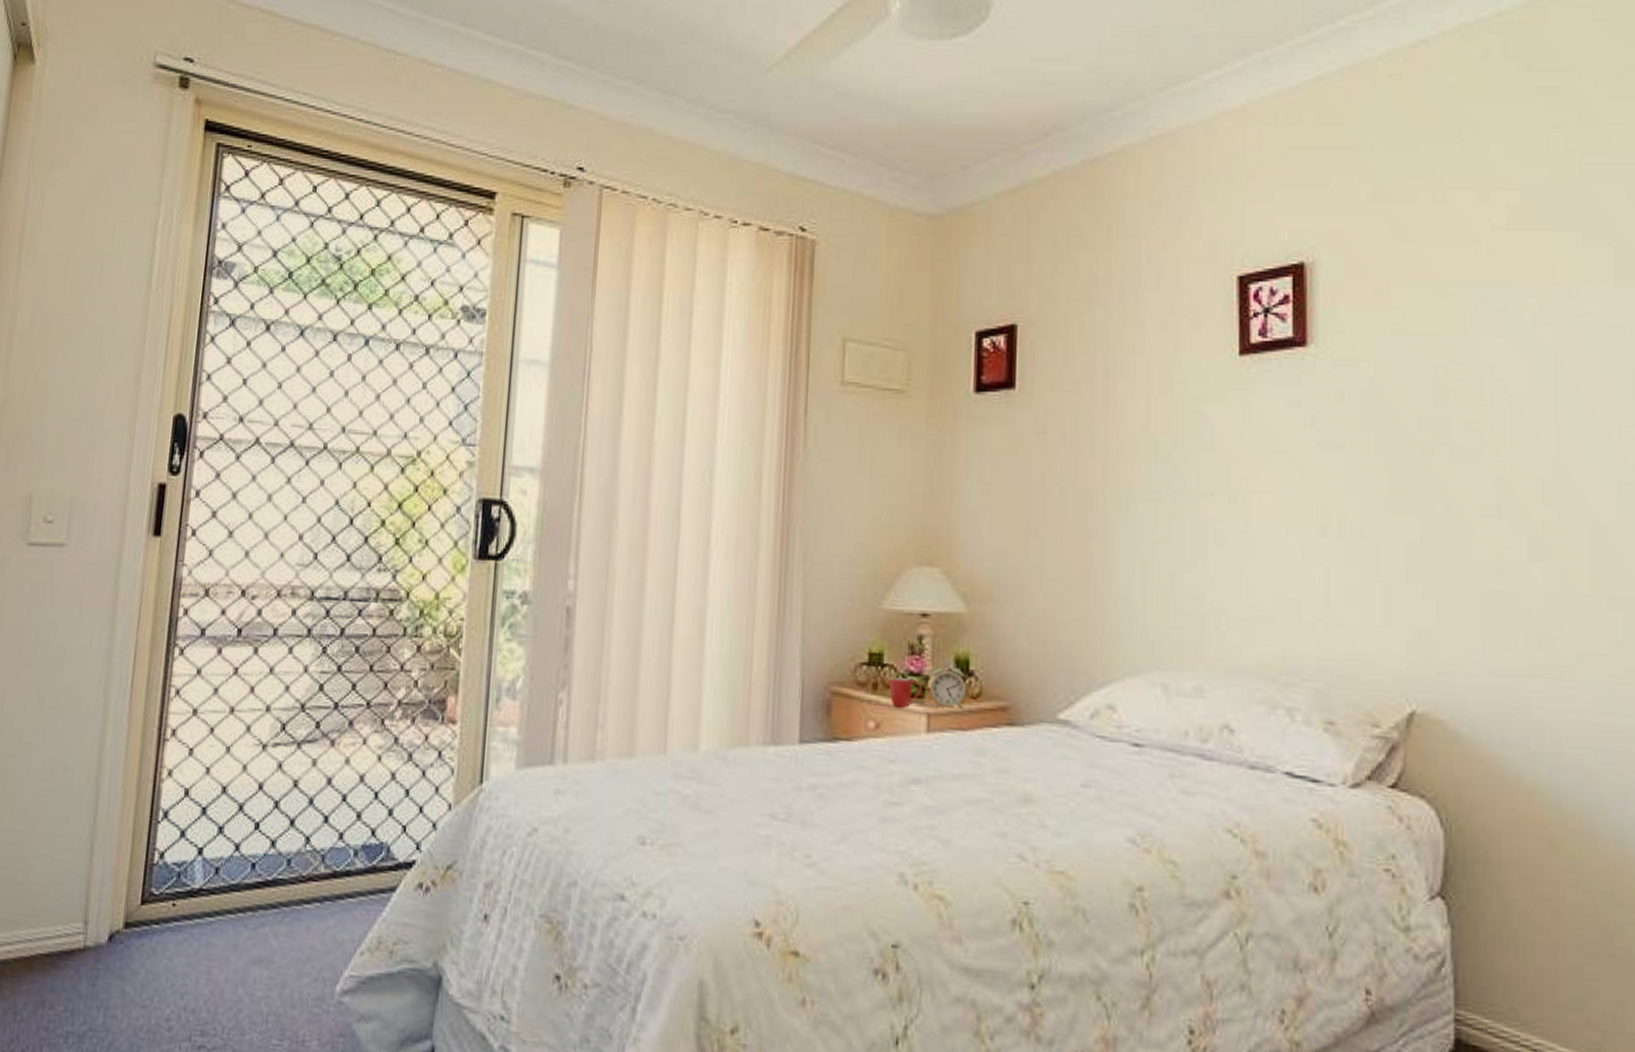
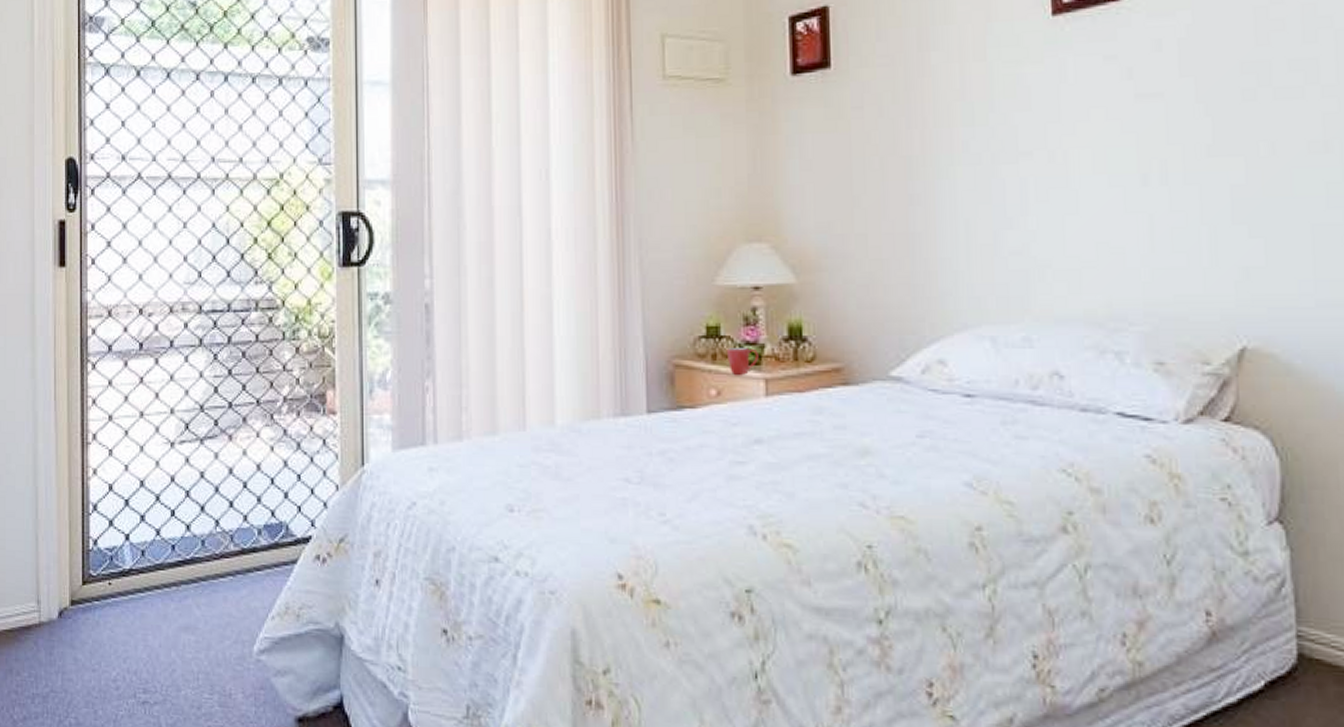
alarm clock: present [929,661,967,708] -> none [765,329,801,373]

